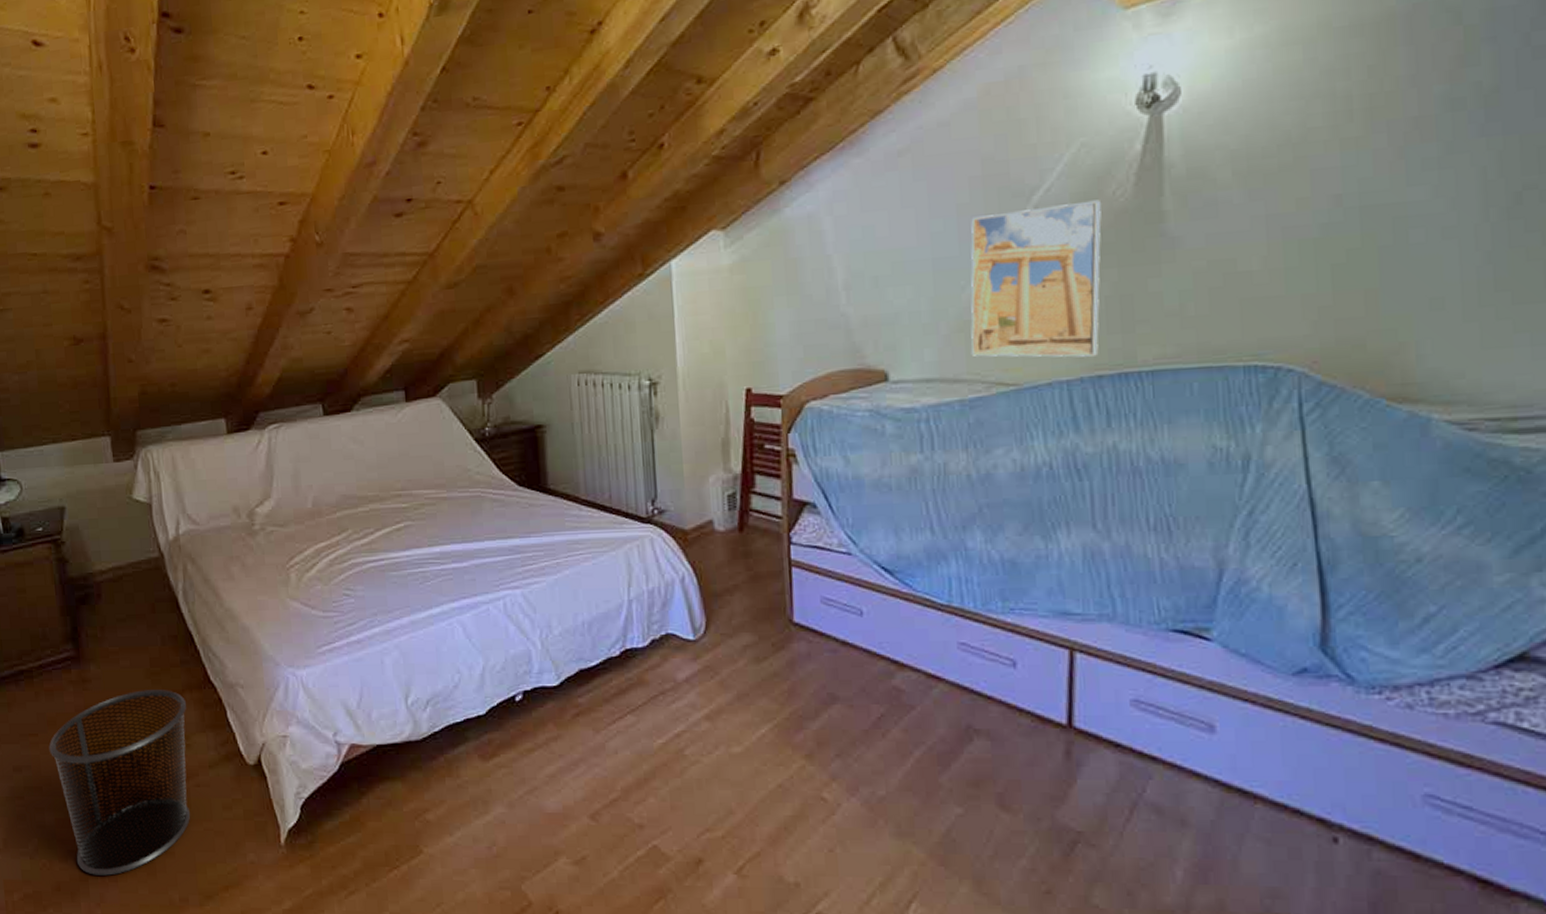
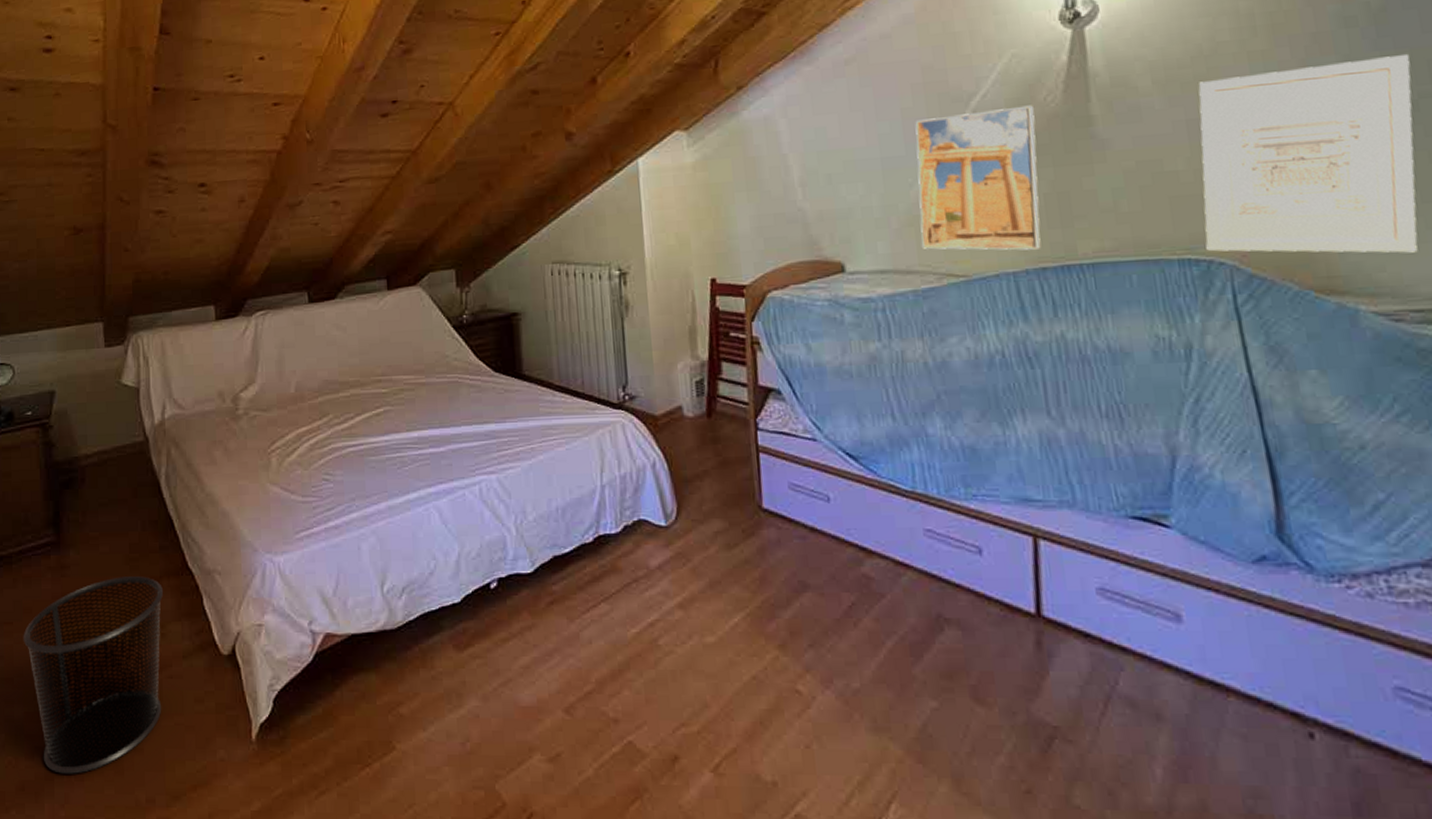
wall art: none [1275,141,1518,359] -> present [1198,55,1418,253]

